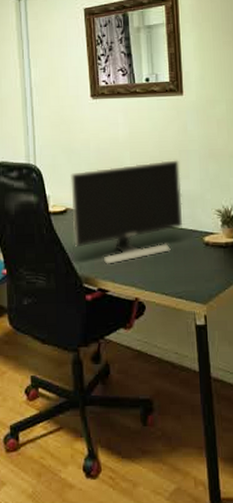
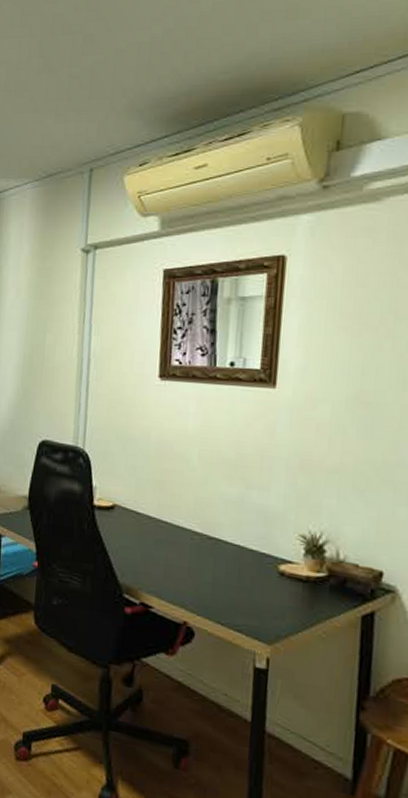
monitor: present [70,160,182,264] -> none [118,463,260,578]

